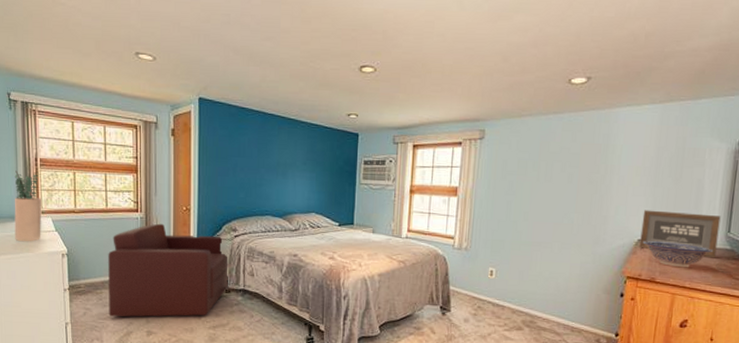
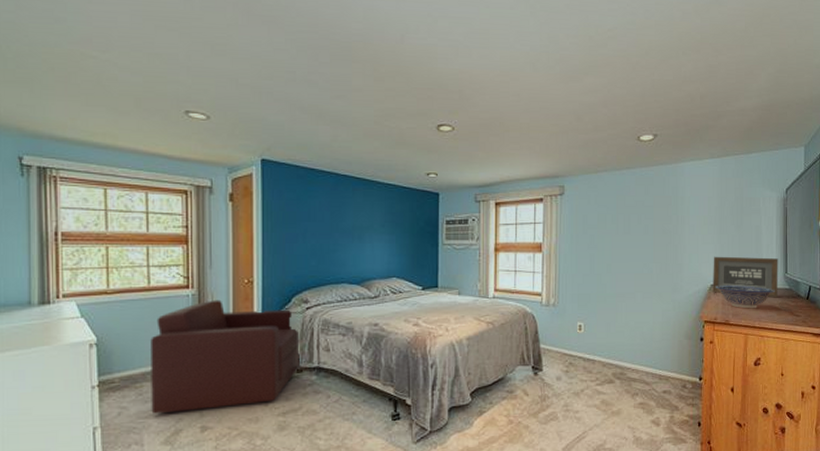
vase: present [14,169,42,242] -> none [24,245,63,334]

